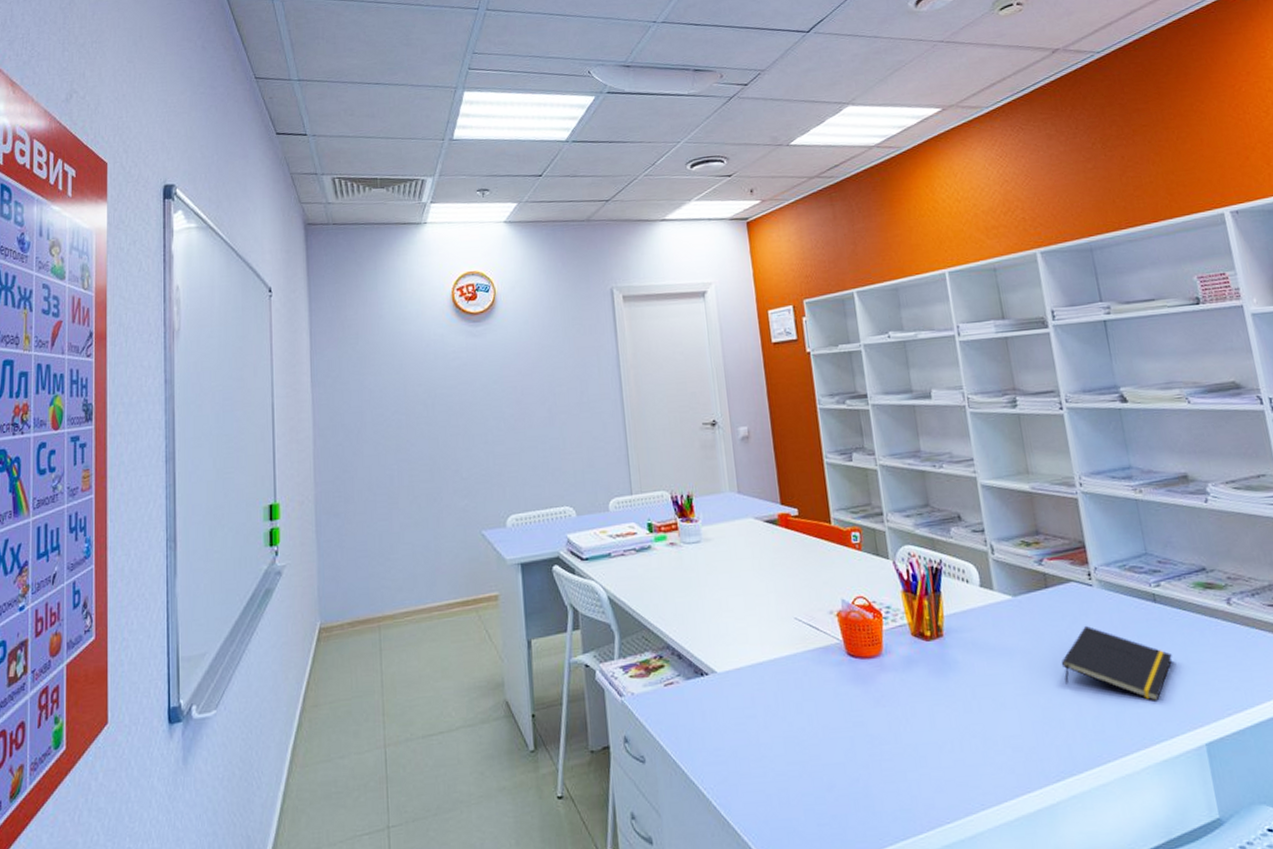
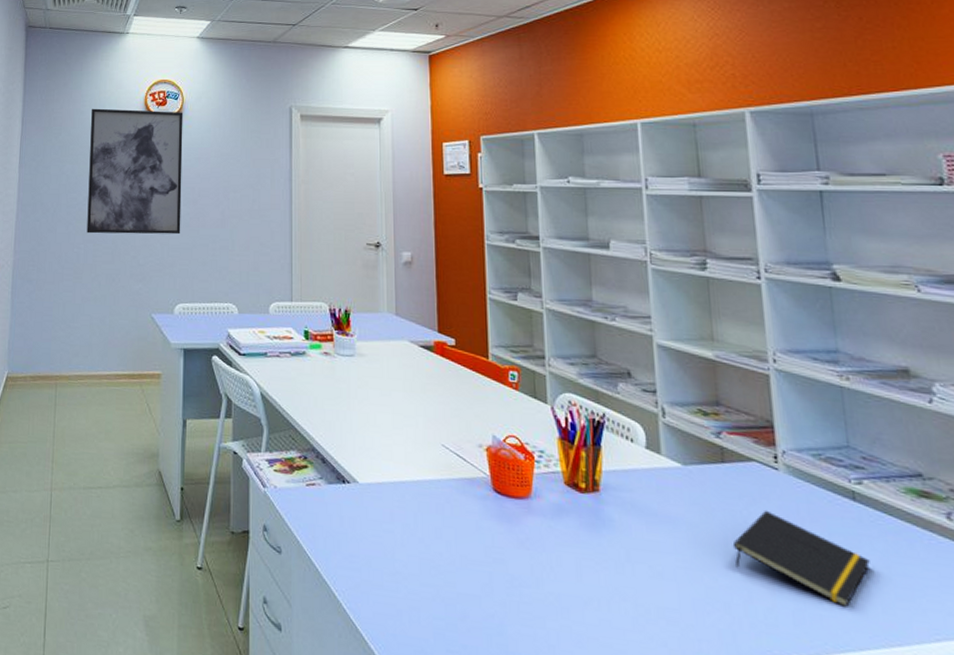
wall art: none [392,305,506,452] -> present [86,108,183,235]

